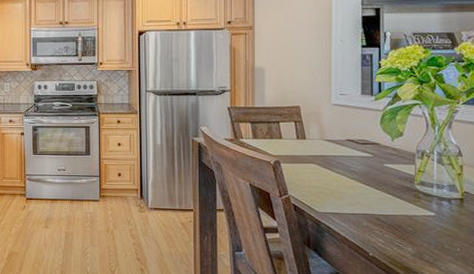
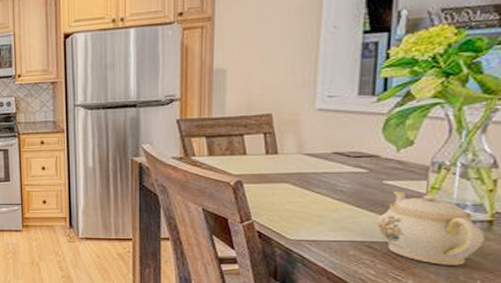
teapot: none [383,172,459,236] -> present [377,190,485,265]

